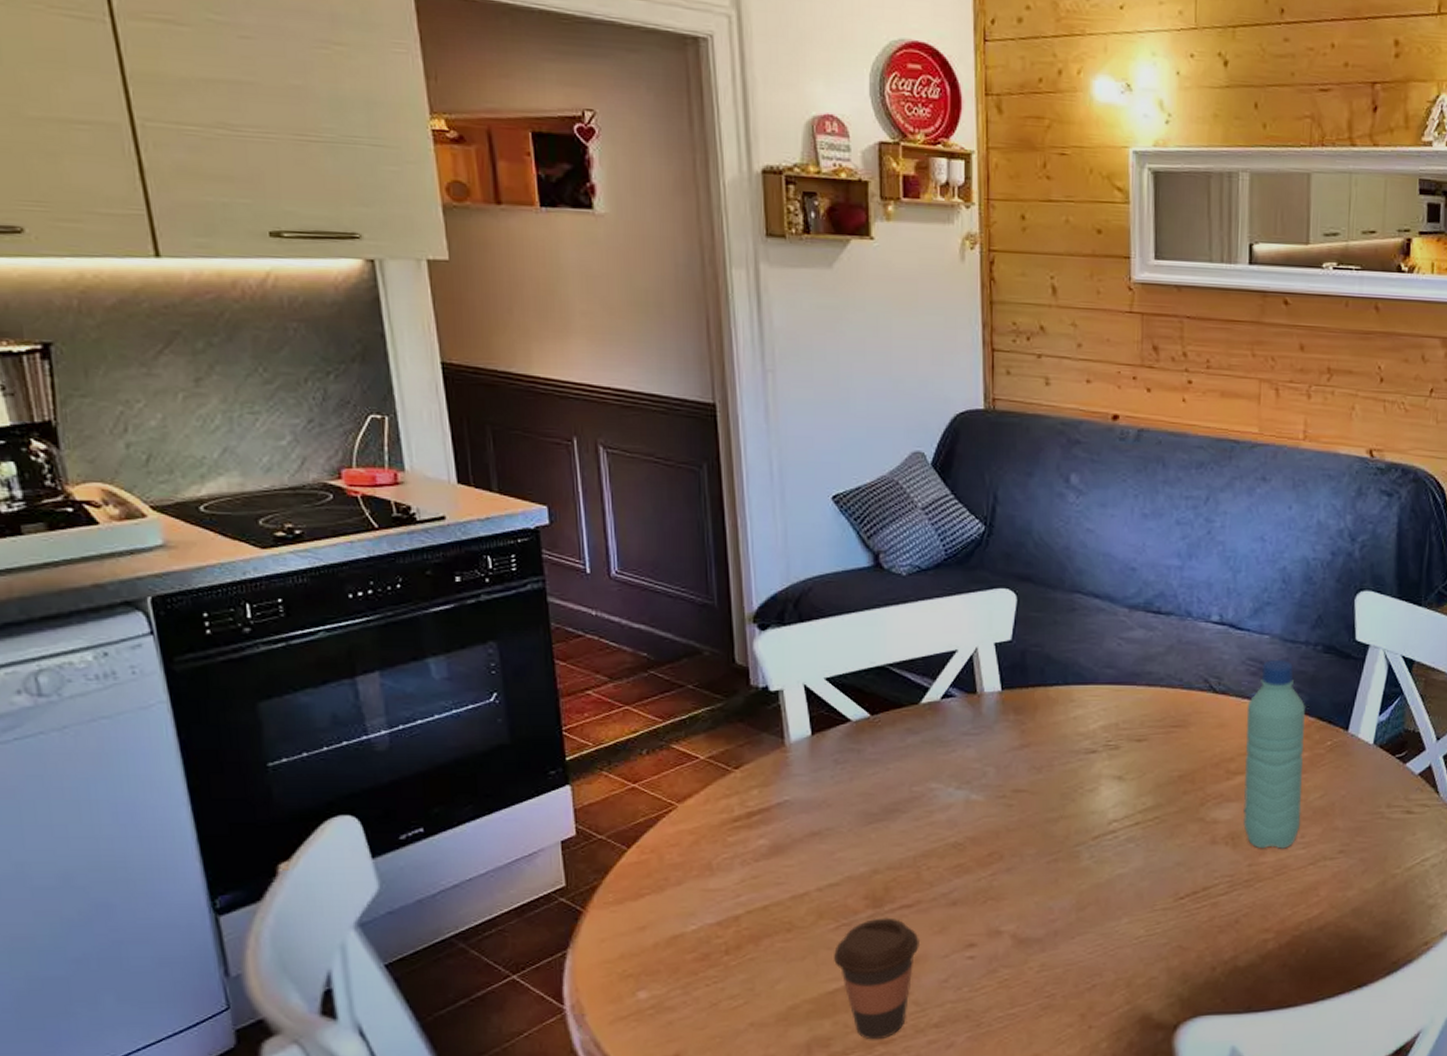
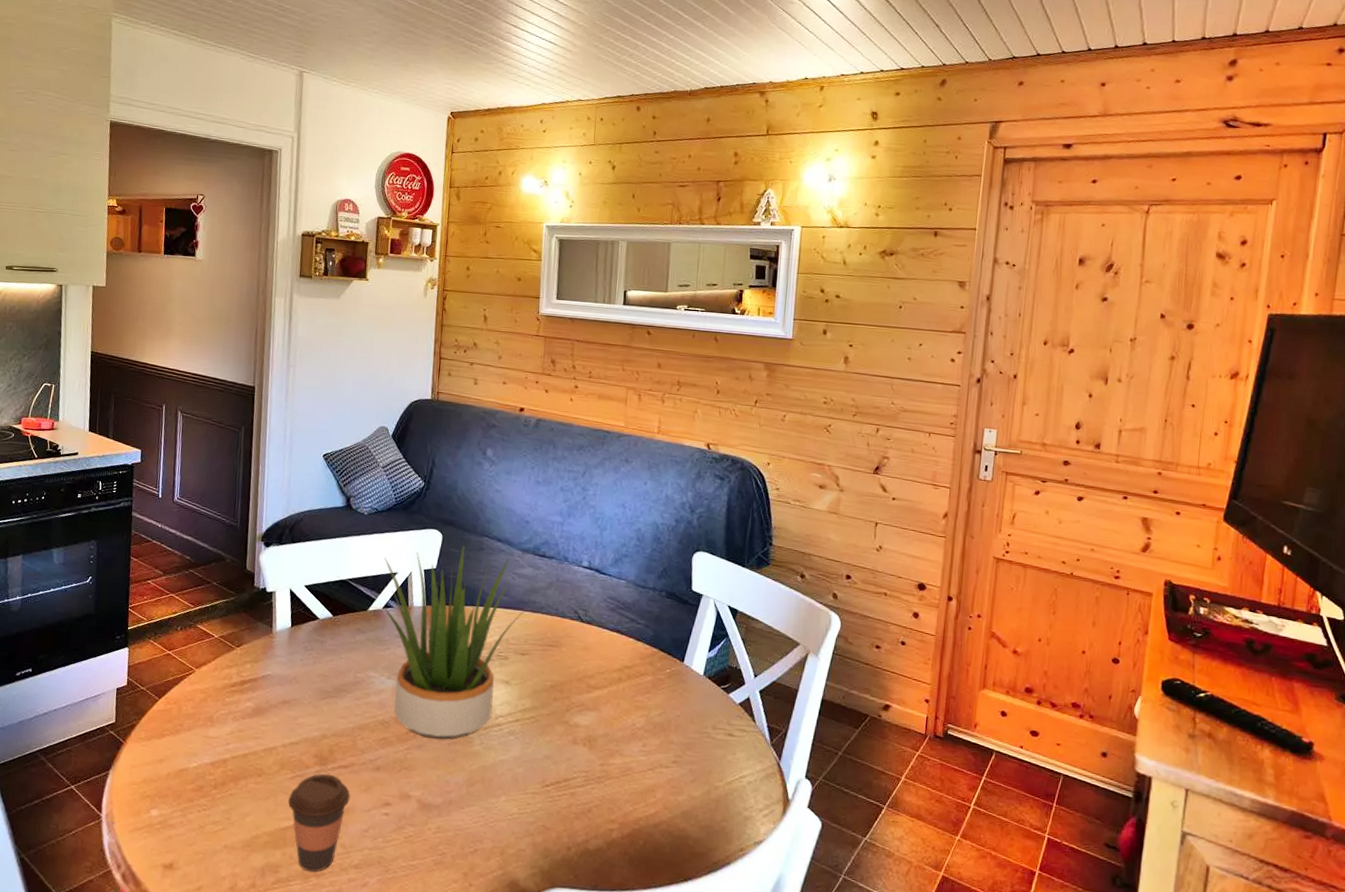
potted plant: none [937,607,1143,859] -> present [383,546,529,740]
water bottle: present [1243,660,1305,849] -> none [598,600,651,754]

